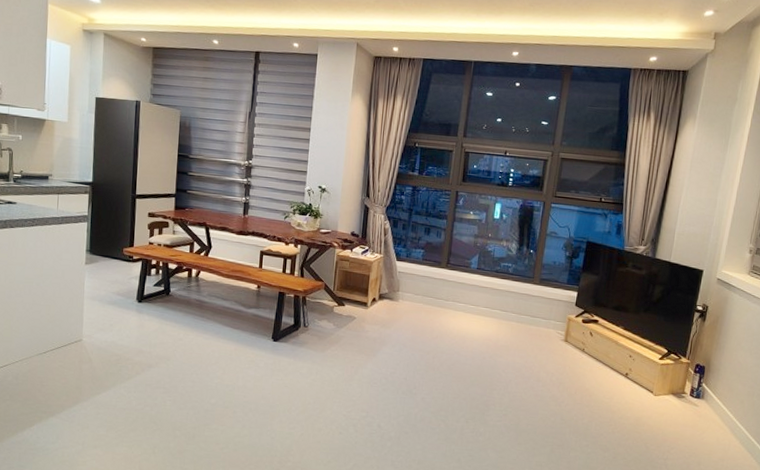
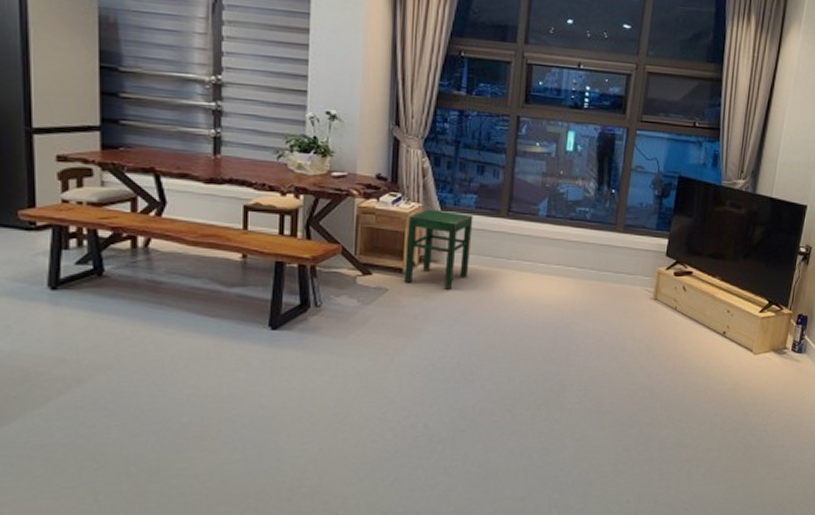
stool: none [368,259,421,322] -> present [404,209,473,291]

